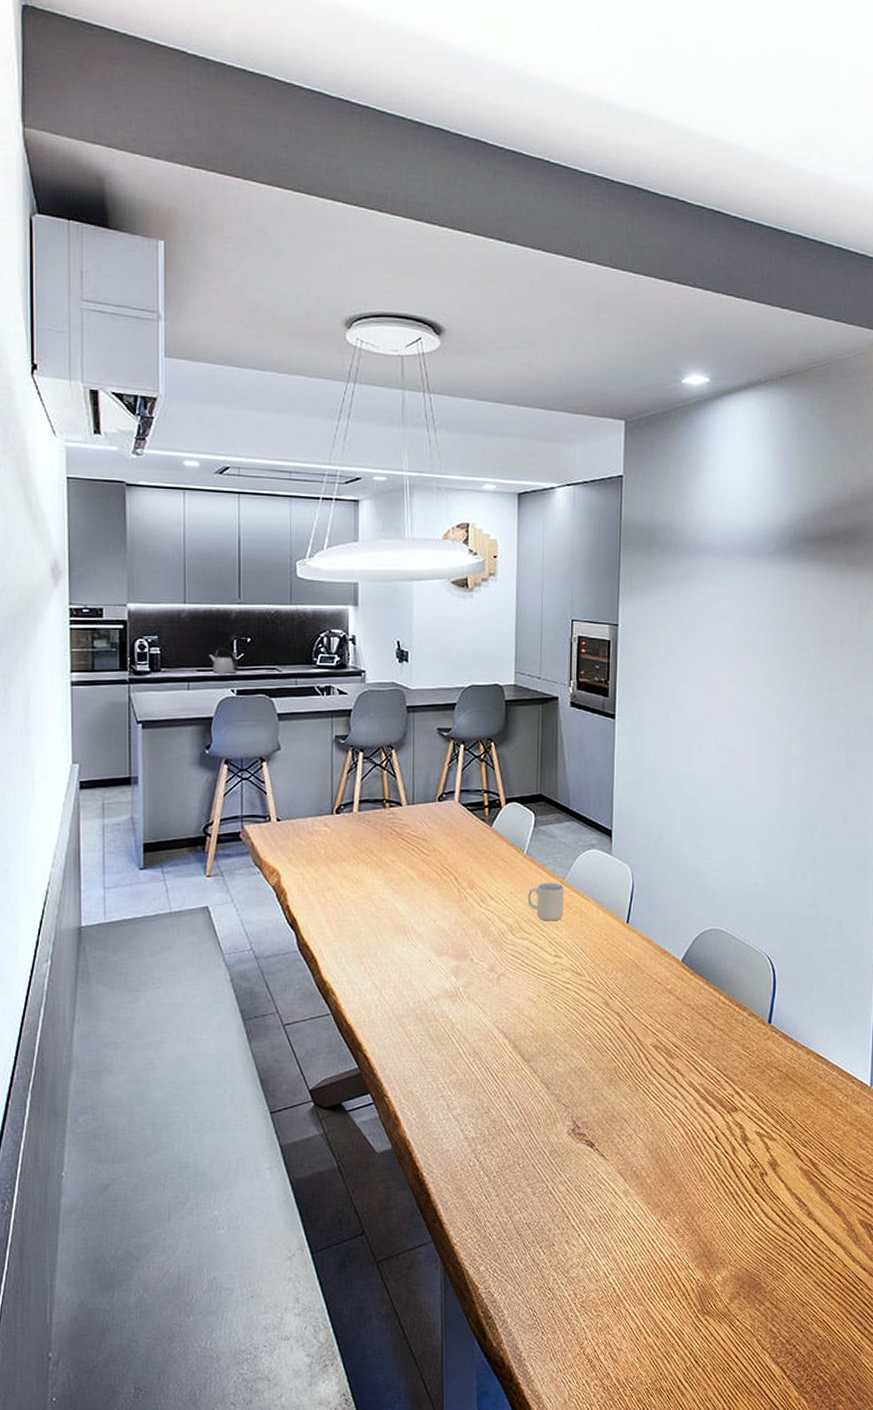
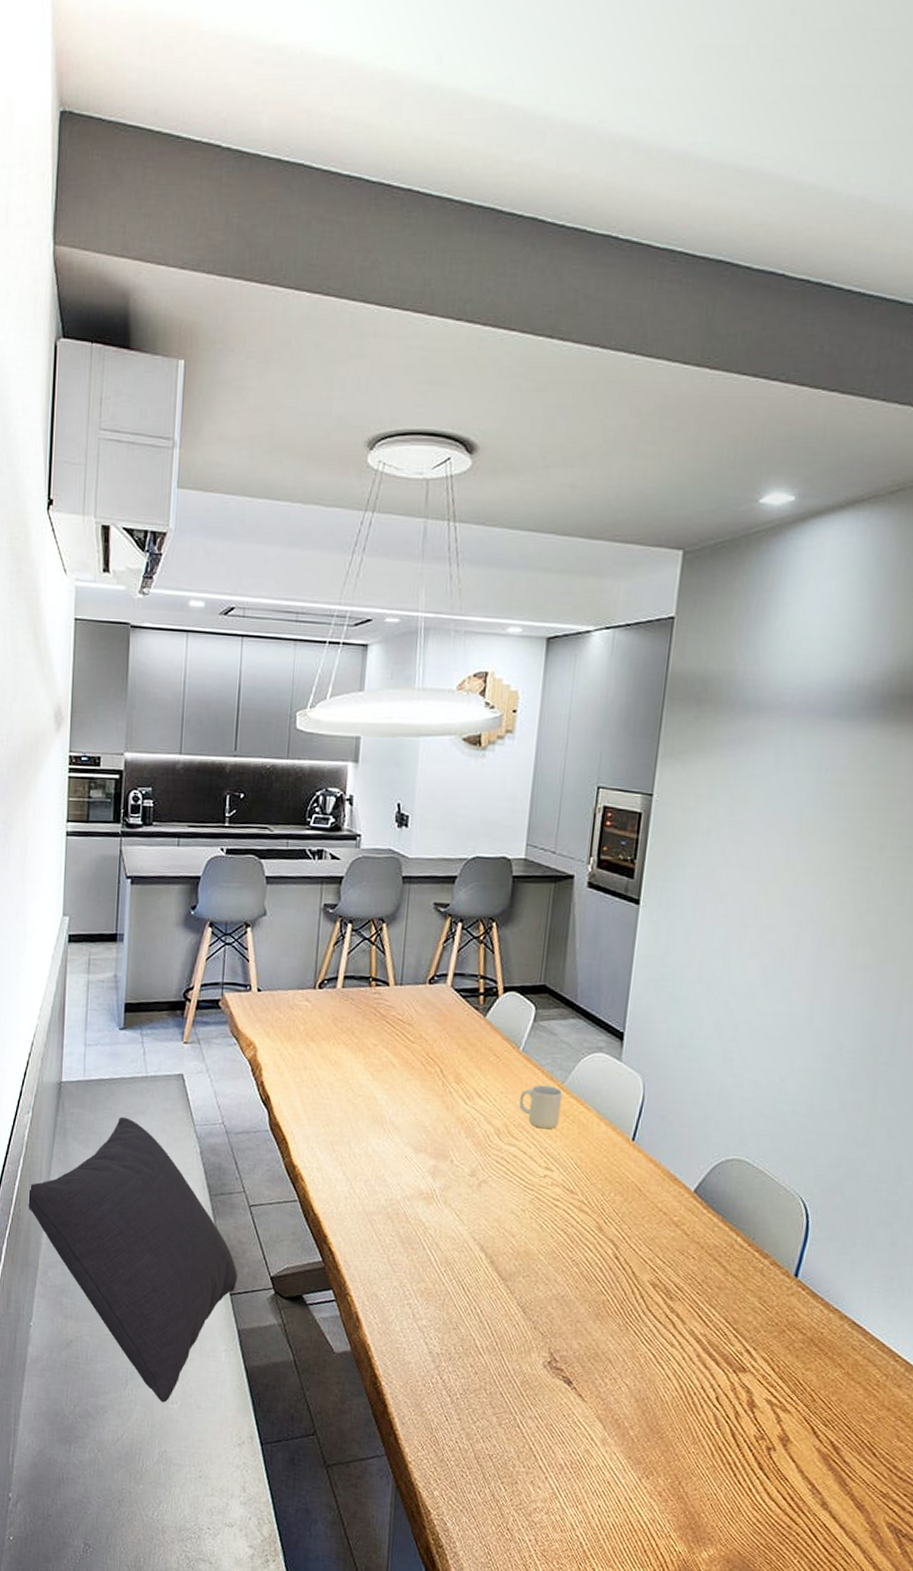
cushion: none [51,954,277,1230] -> present [27,1116,238,1403]
kettle: present [209,647,238,675] -> none [201,802,230,832]

